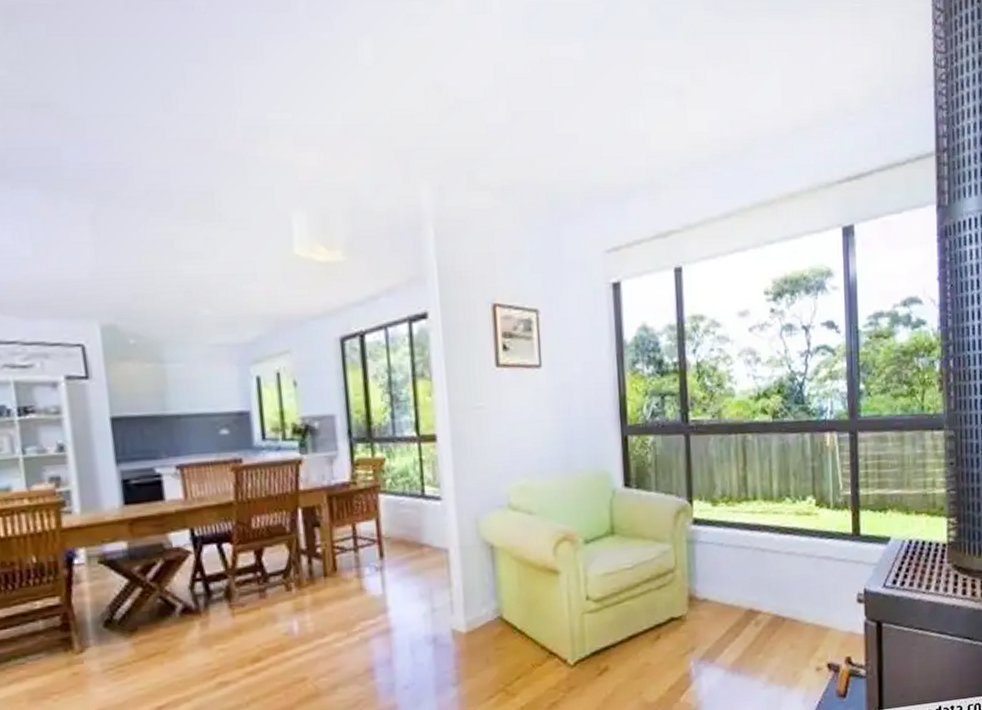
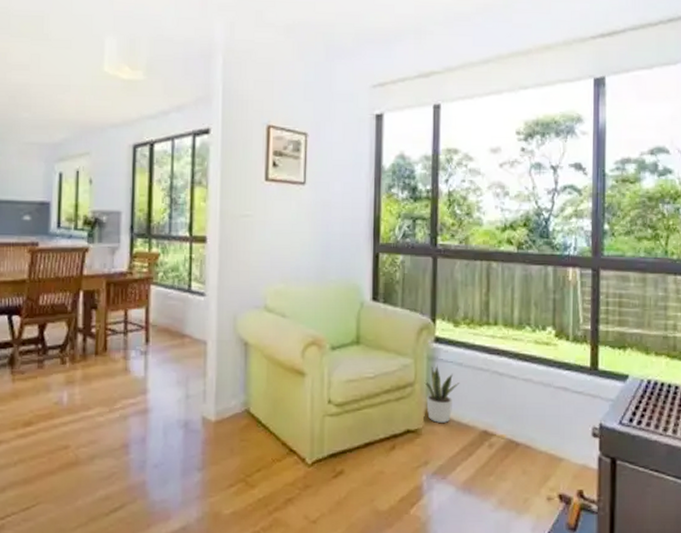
potted plant: none [685,546,722,607] -> present [424,364,460,423]

